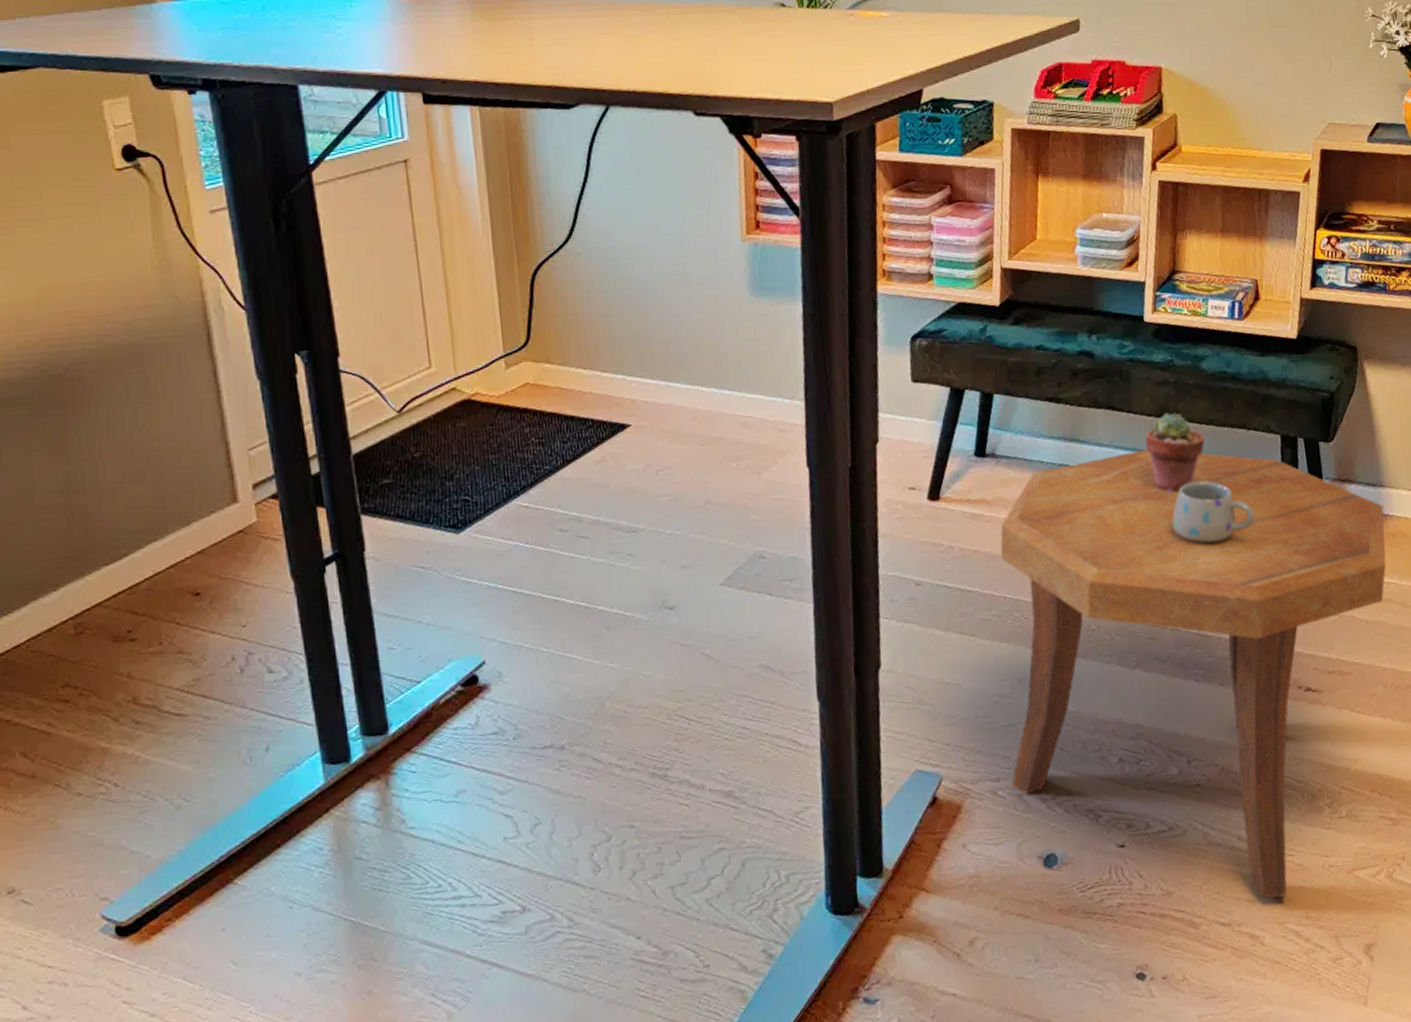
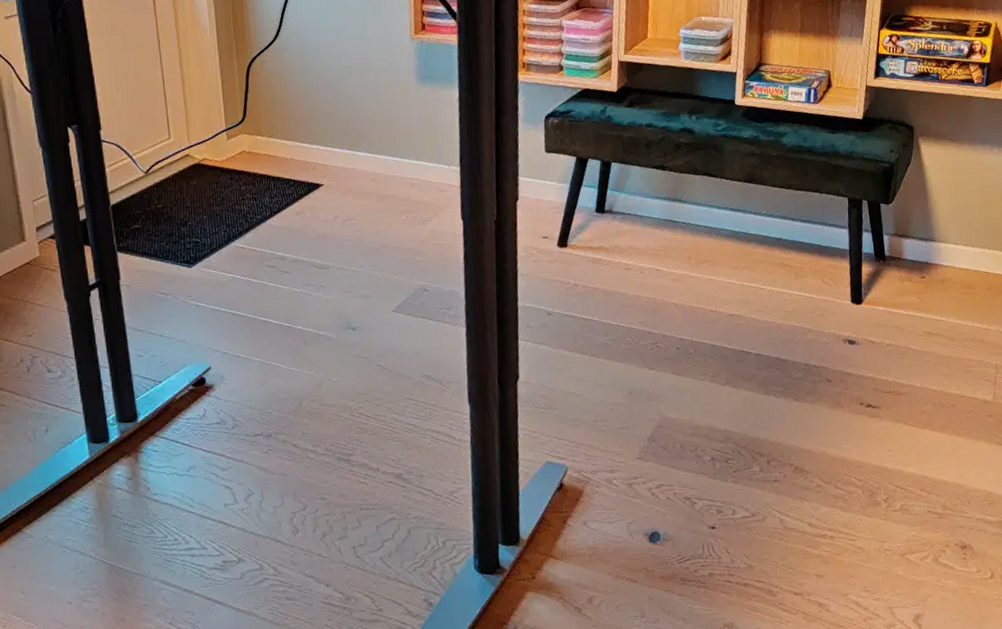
side table: present [1000,449,1386,899] -> none [616,208,936,575]
potted succulent: present [1145,412,1205,493] -> none [735,178,785,244]
mug: present [1172,481,1255,543] -> none [757,234,826,285]

